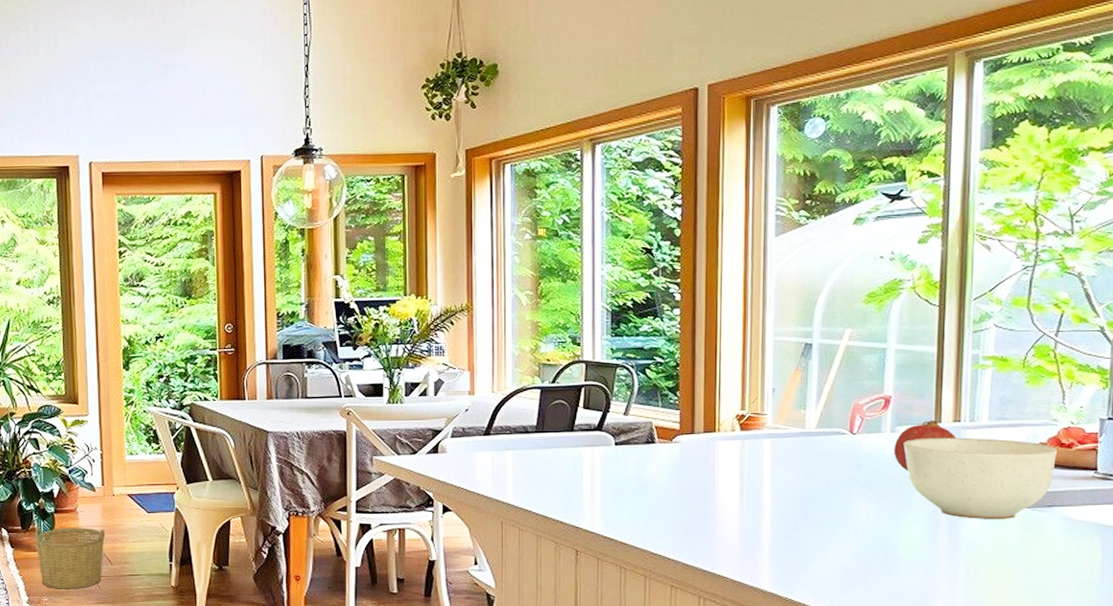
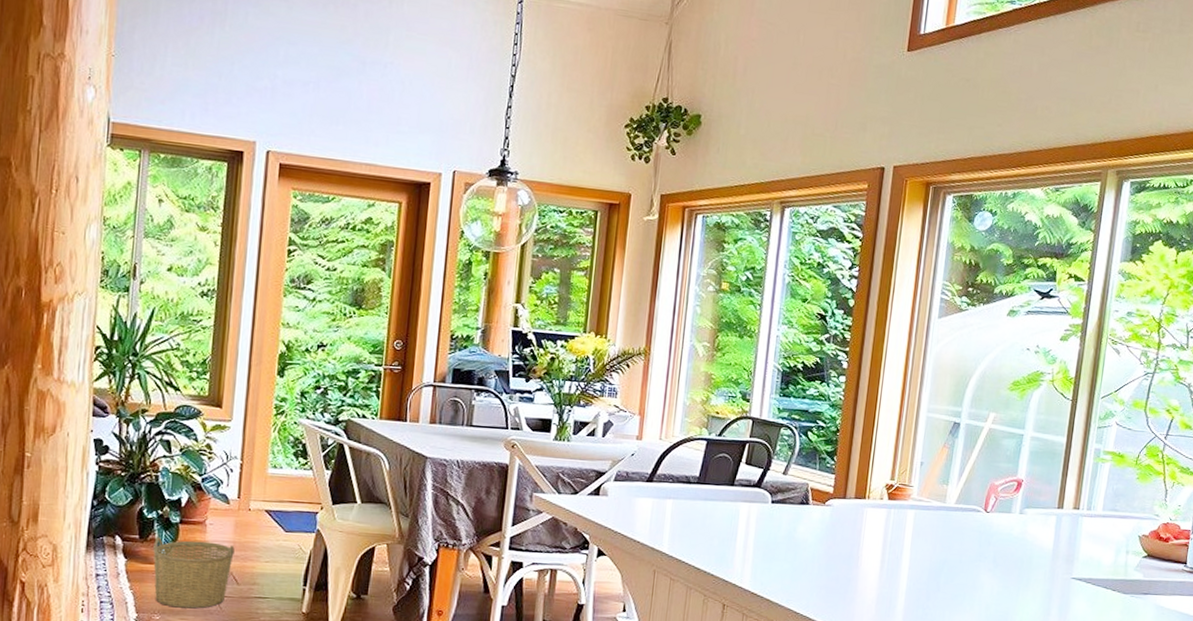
fruit: present [894,419,957,471] -> none [1020,505,1075,552]
bowl: present [903,437,1058,519] -> none [1029,521,1157,603]

